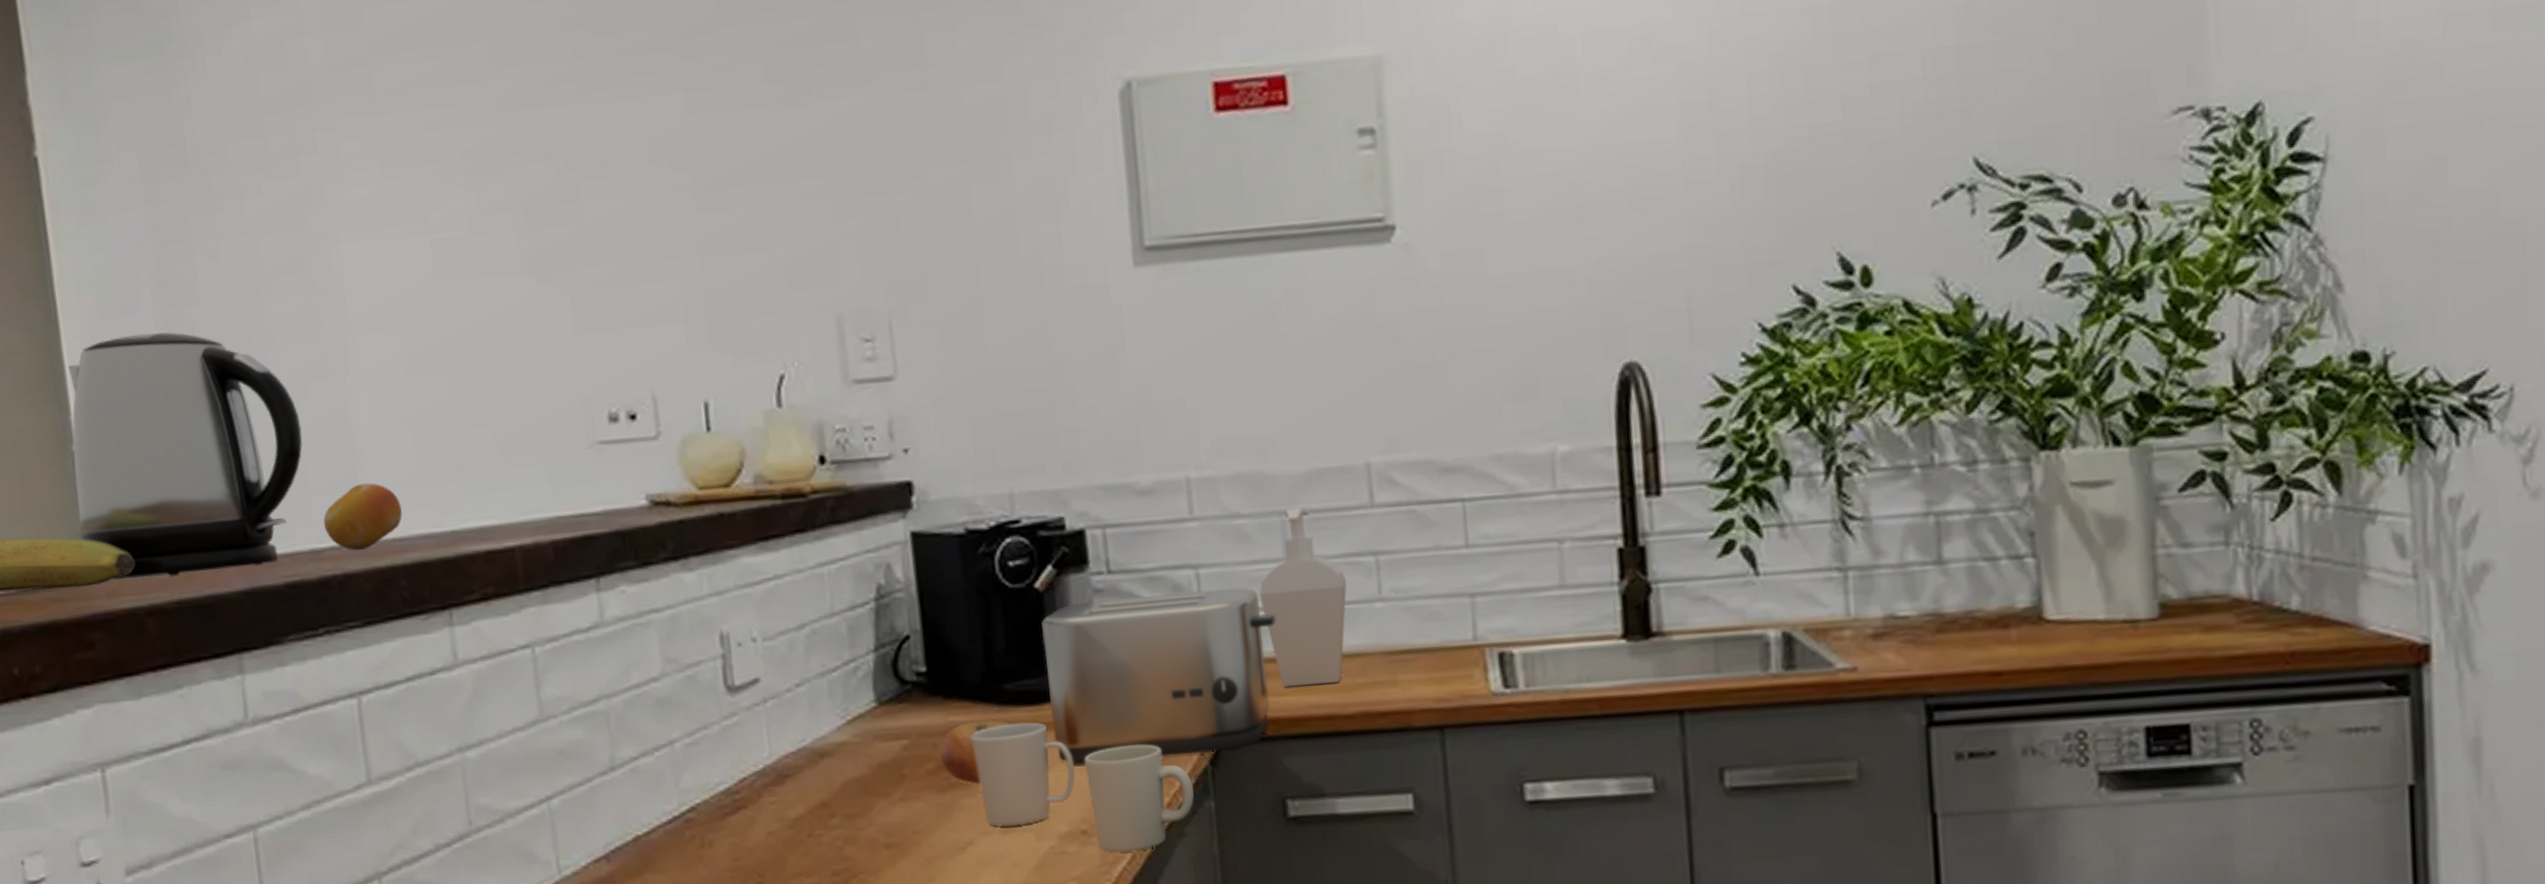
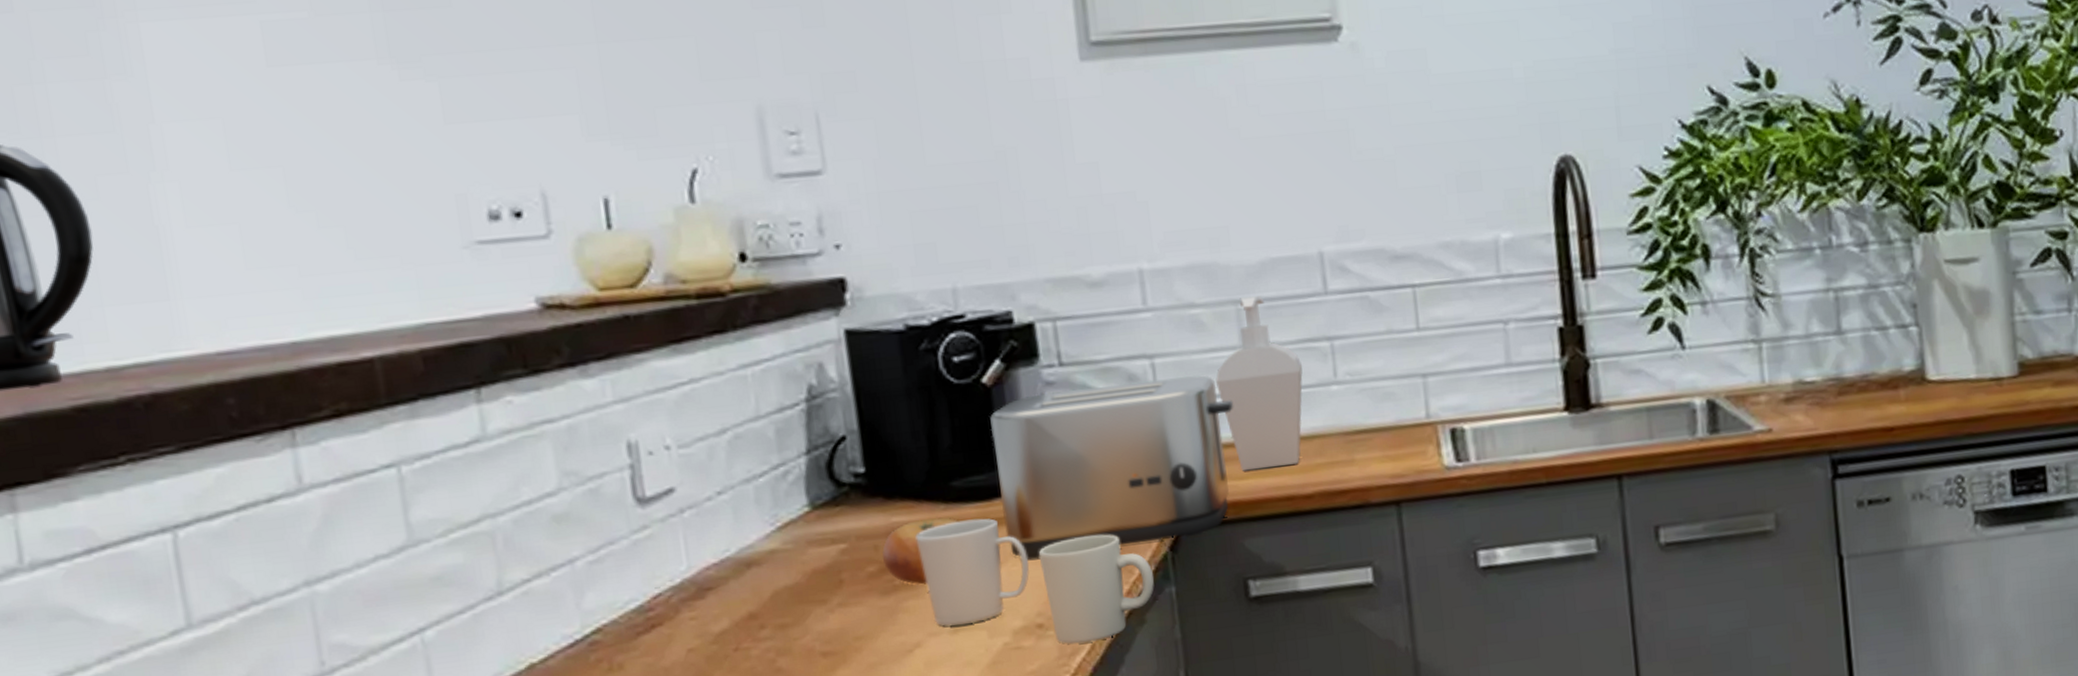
fruit: present [323,483,402,551] -> none [122,291,228,368]

